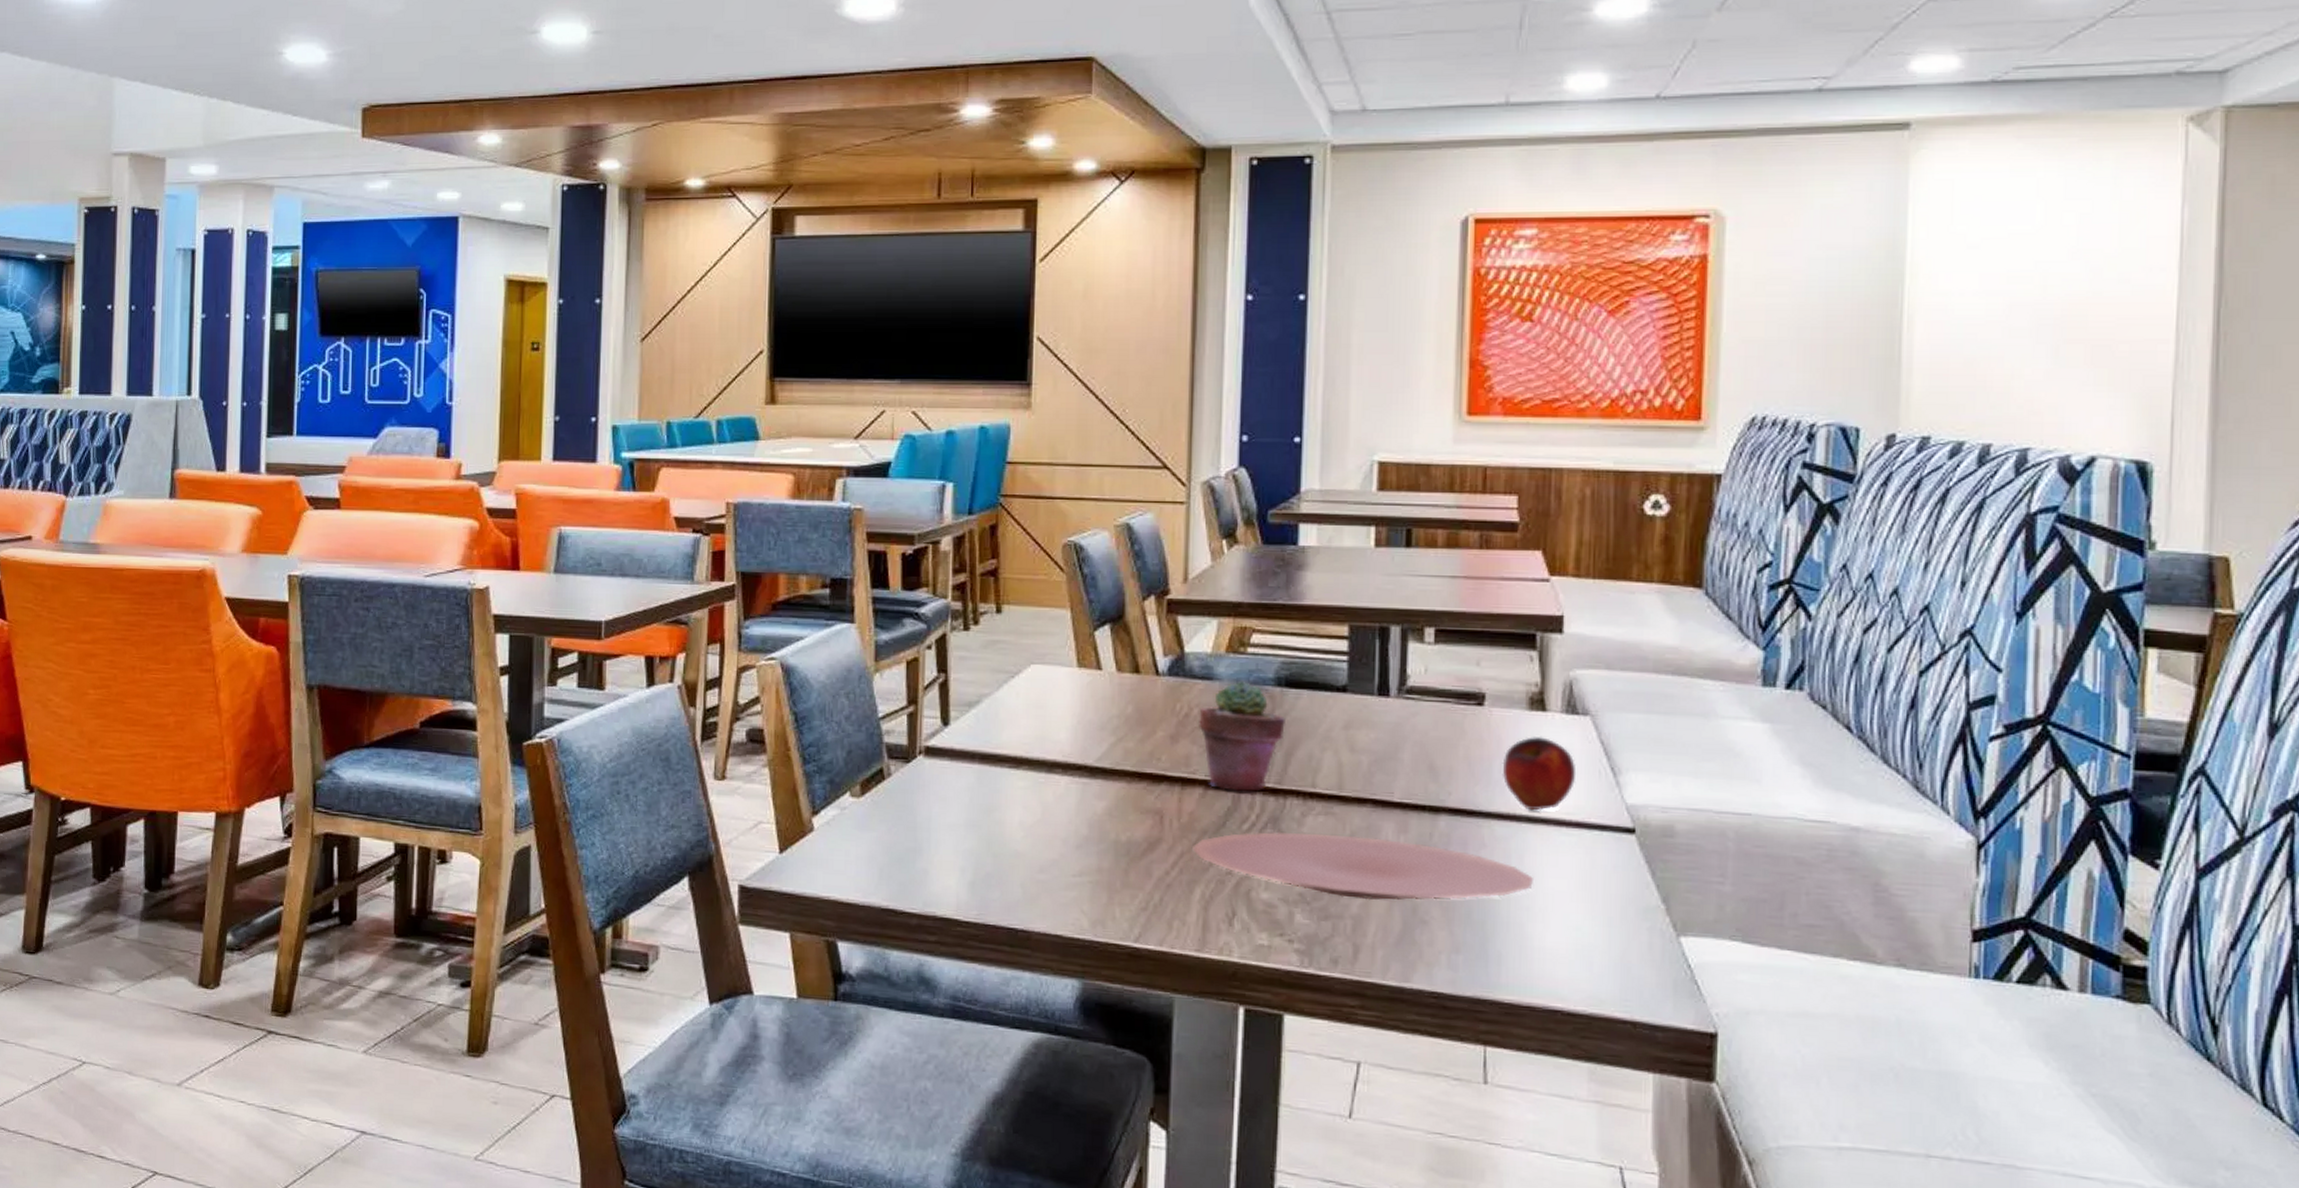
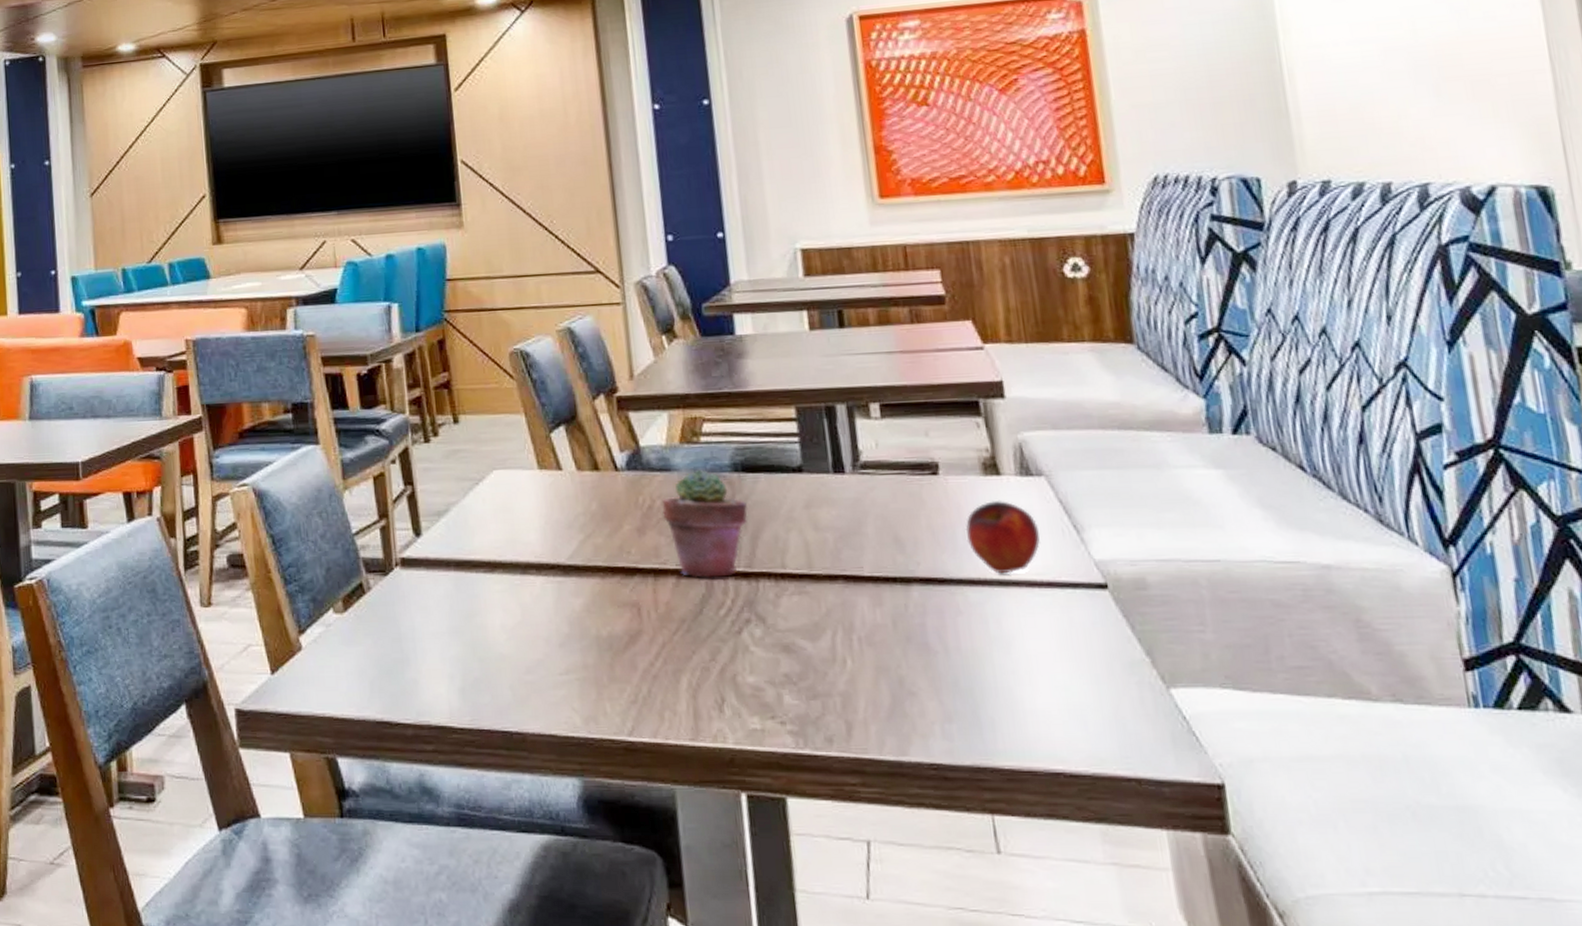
plate: present [1191,831,1533,900] -> none [672,613,1015,676]

